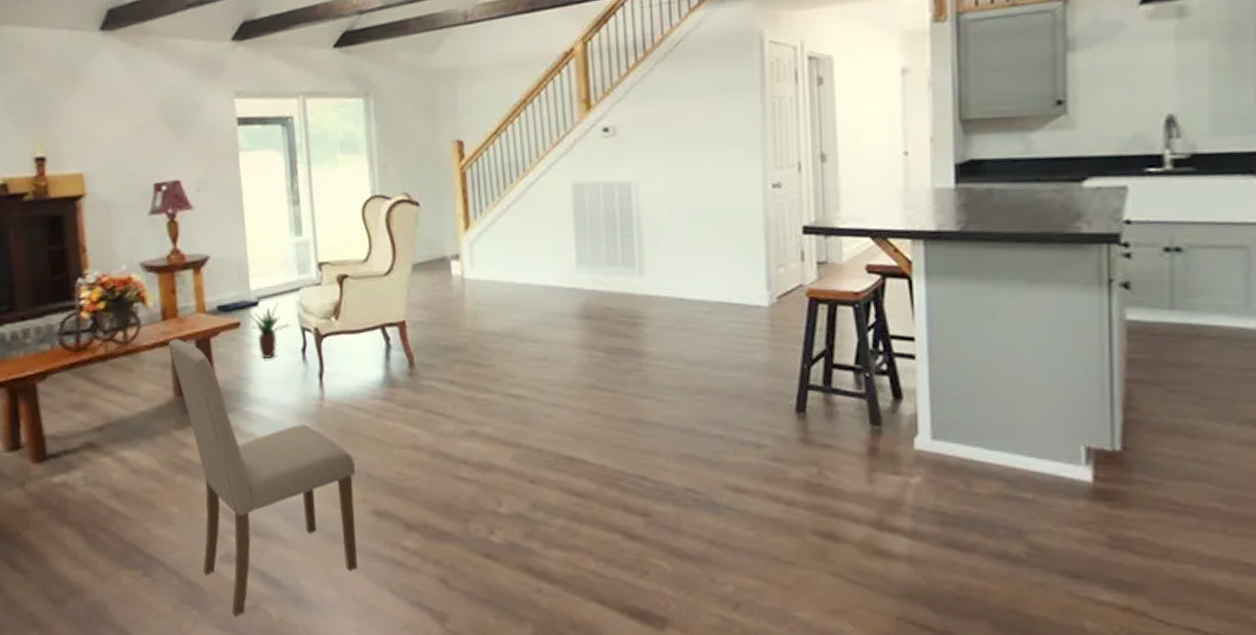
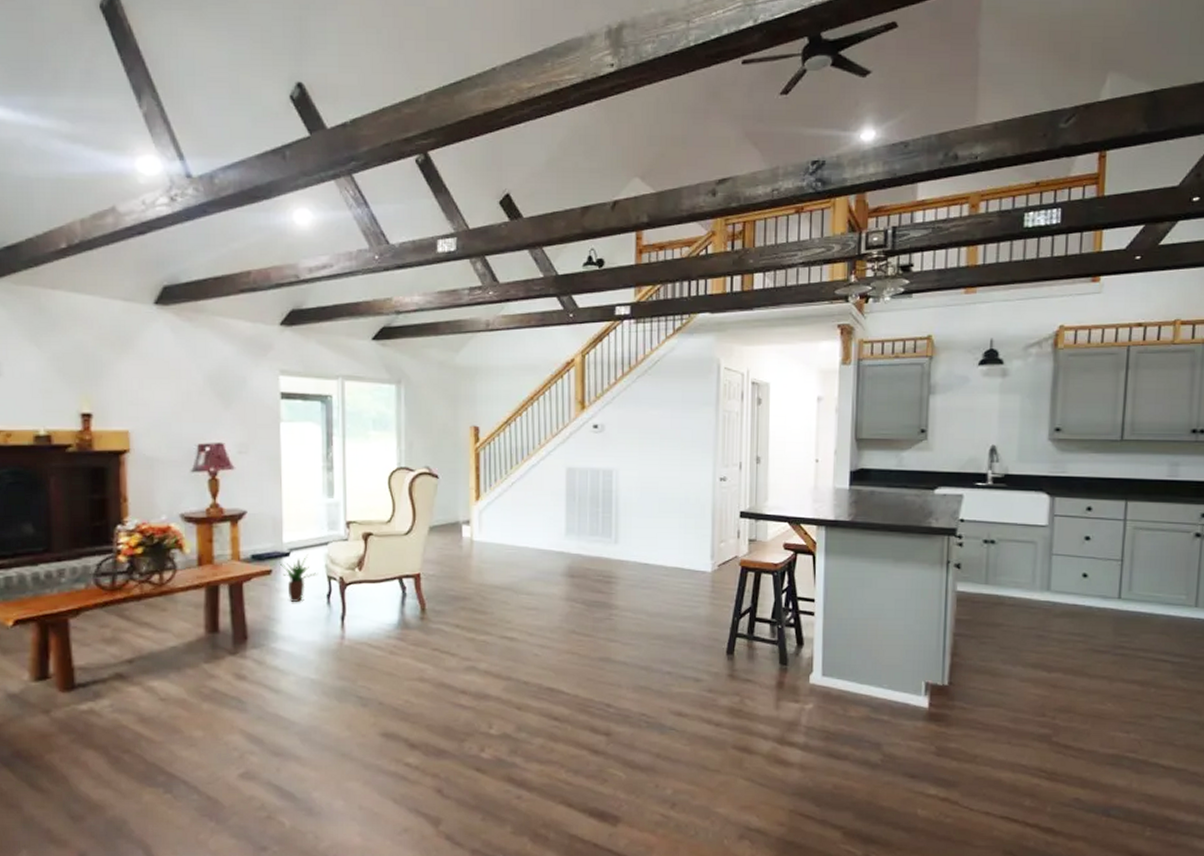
dining chair: present [168,339,357,617] -> none [202,583,368,827]

